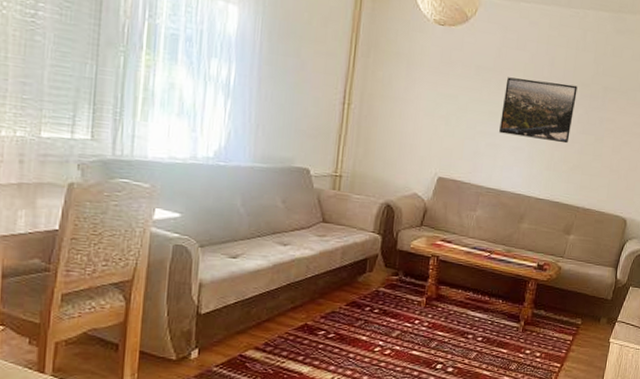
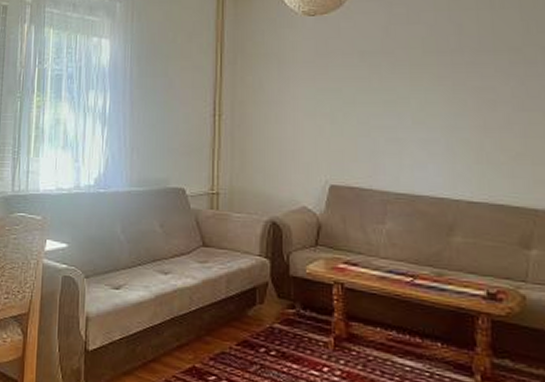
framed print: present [499,77,578,144] -> none [400,52,504,127]

